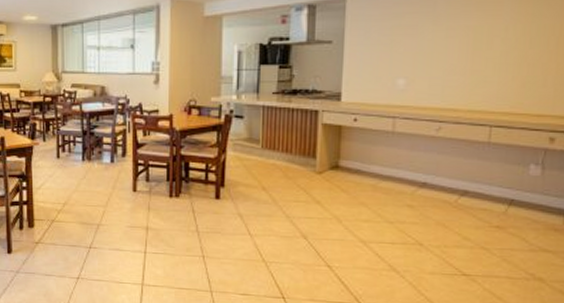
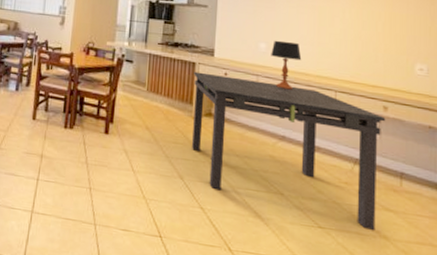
dining table: none [316,121,551,274] -> present [192,71,386,231]
table lamp: none [411,73,450,130] -> present [271,40,302,90]

